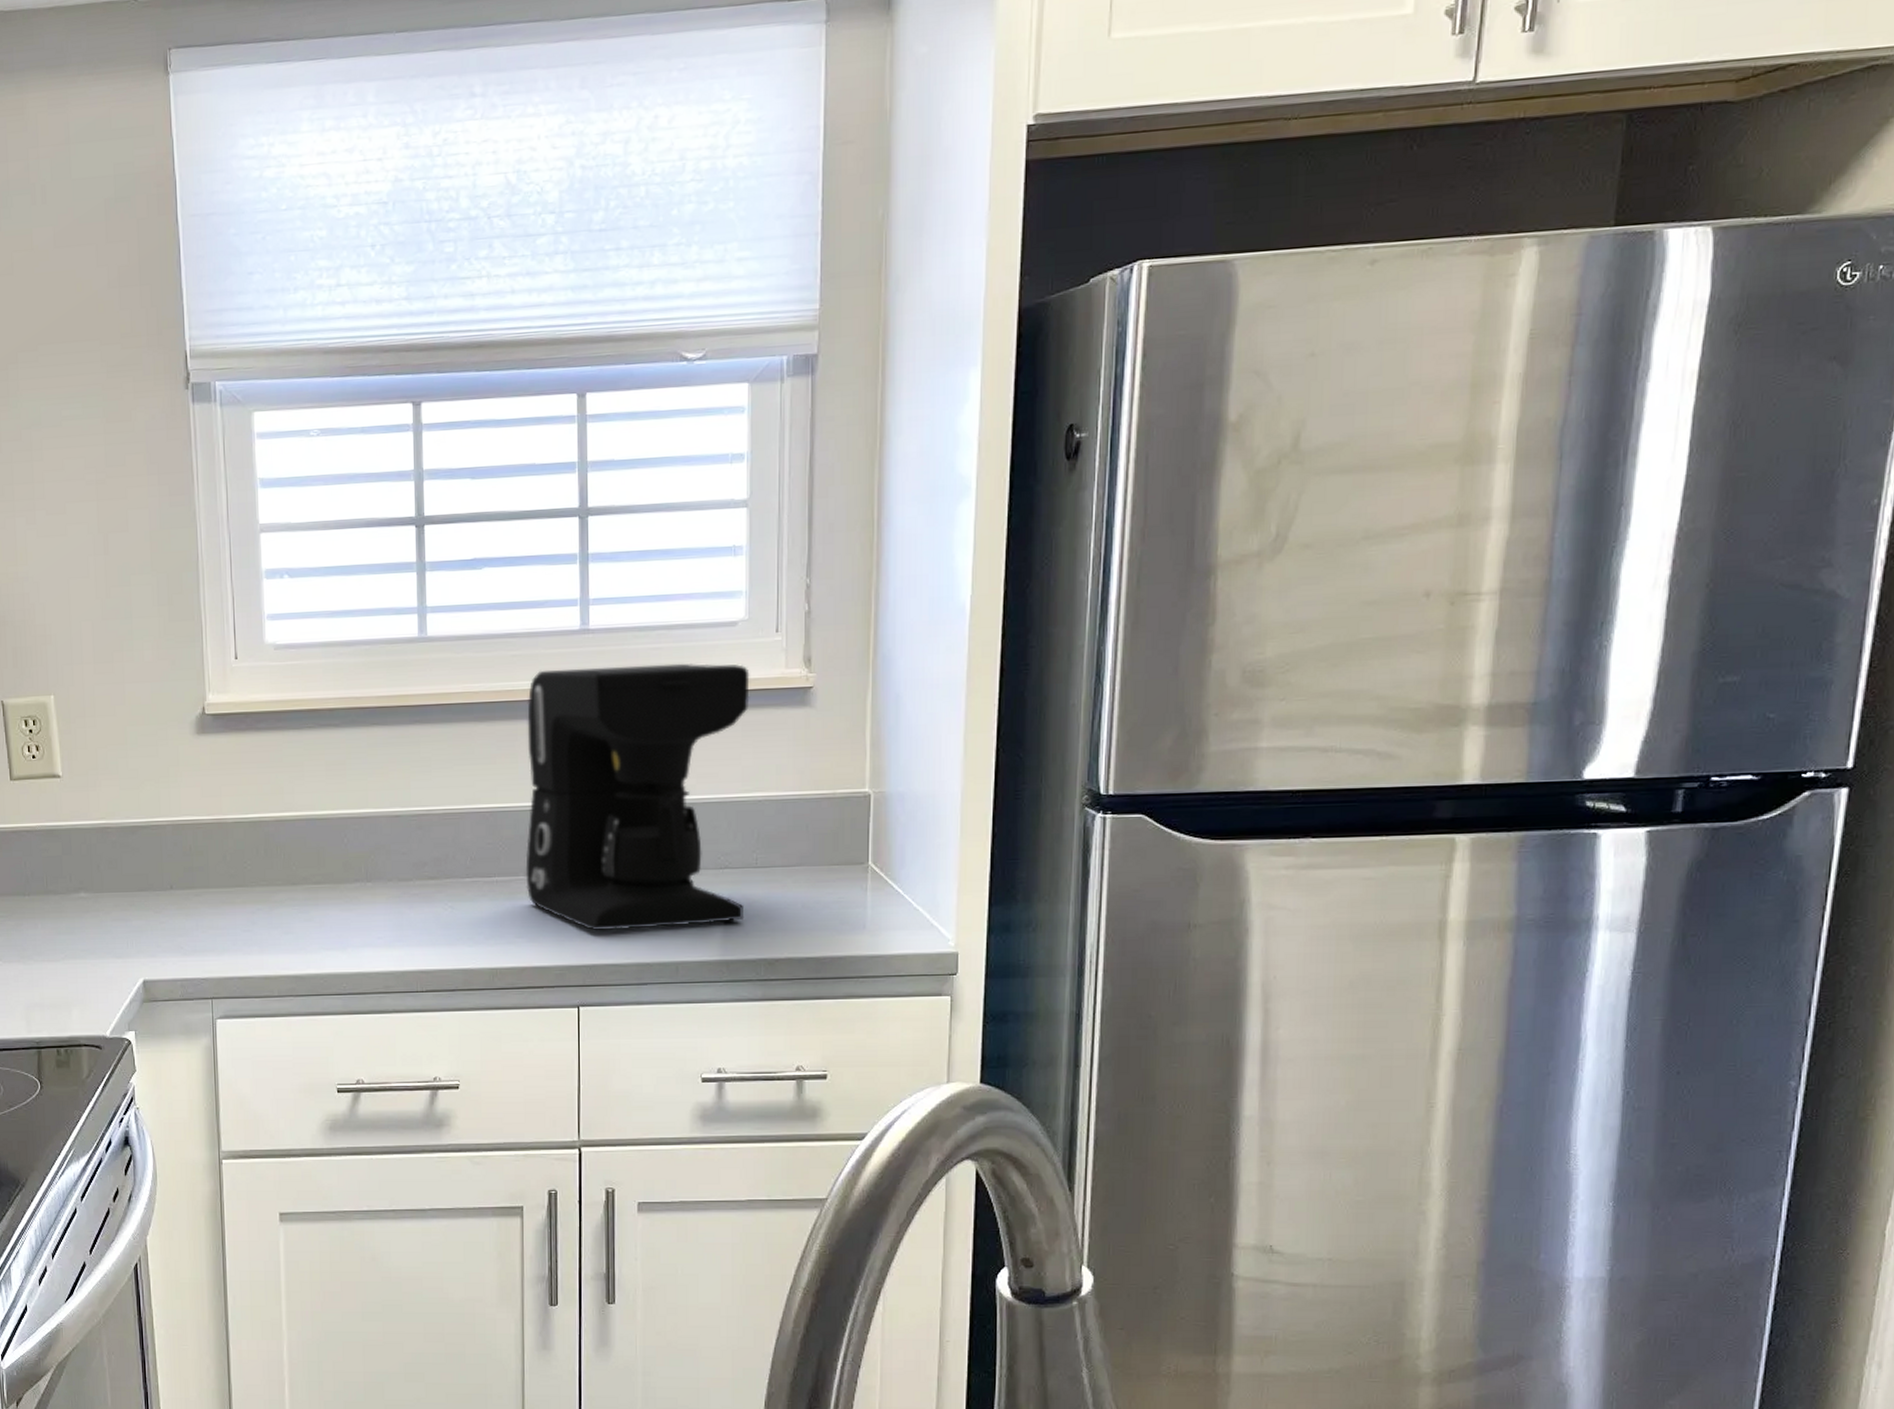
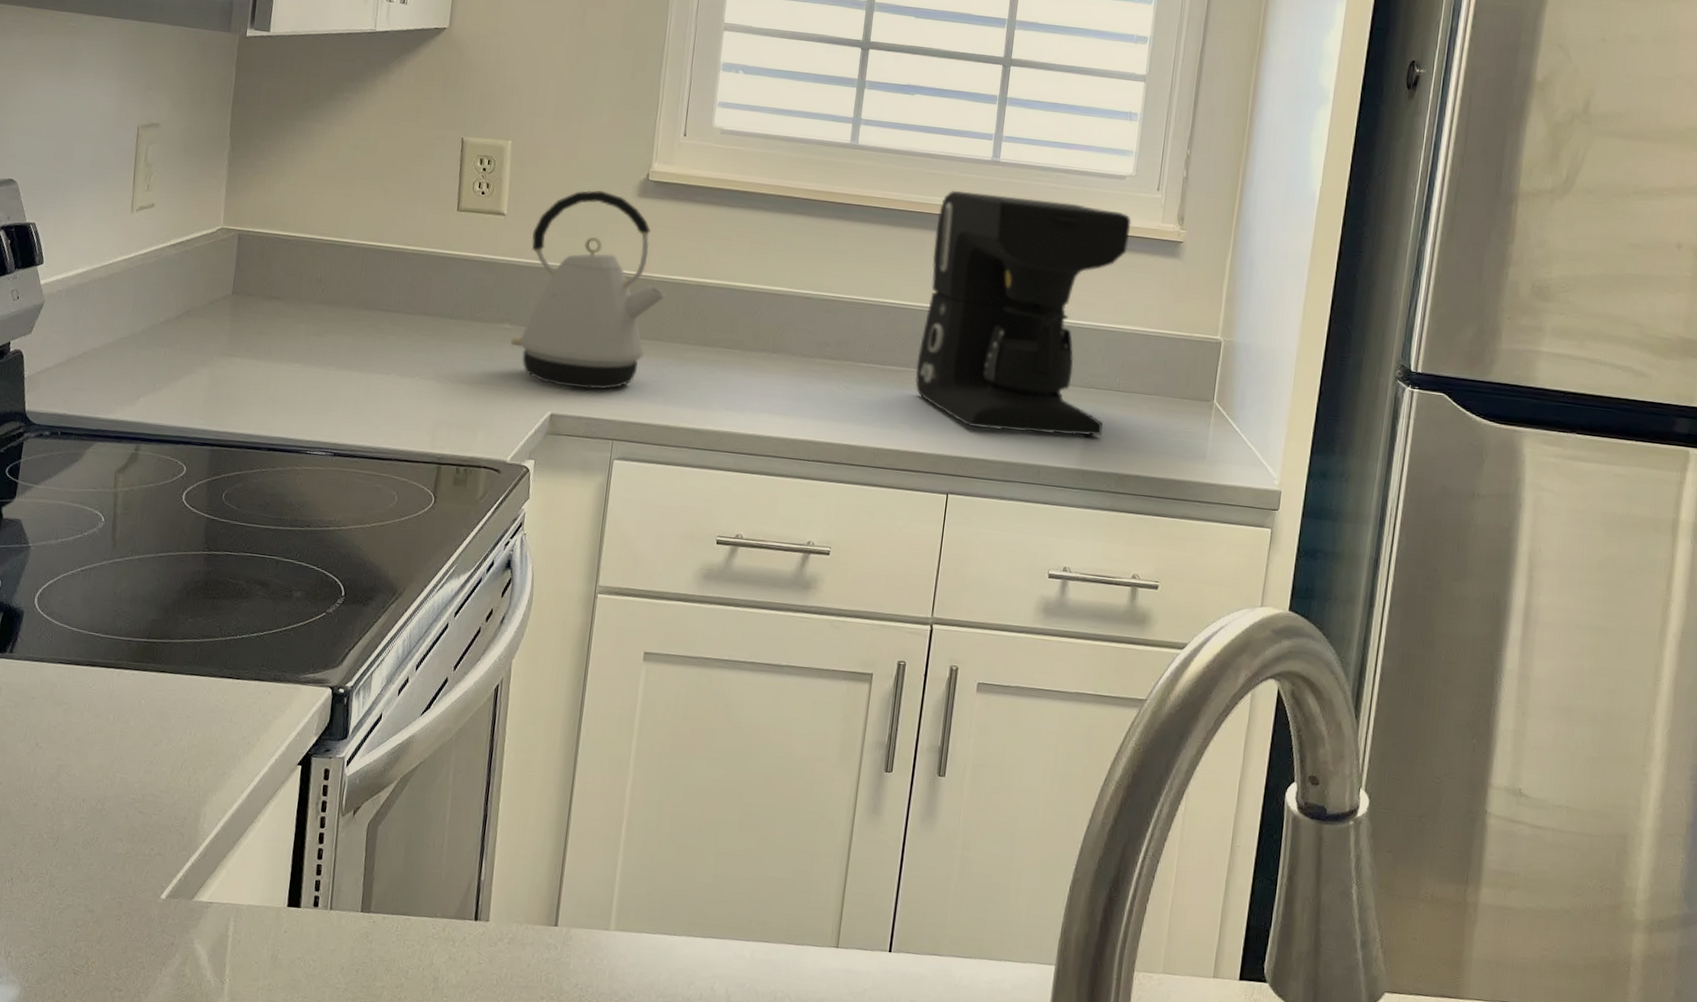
kettle: none [89,734,243,950] -> present [510,190,665,390]

